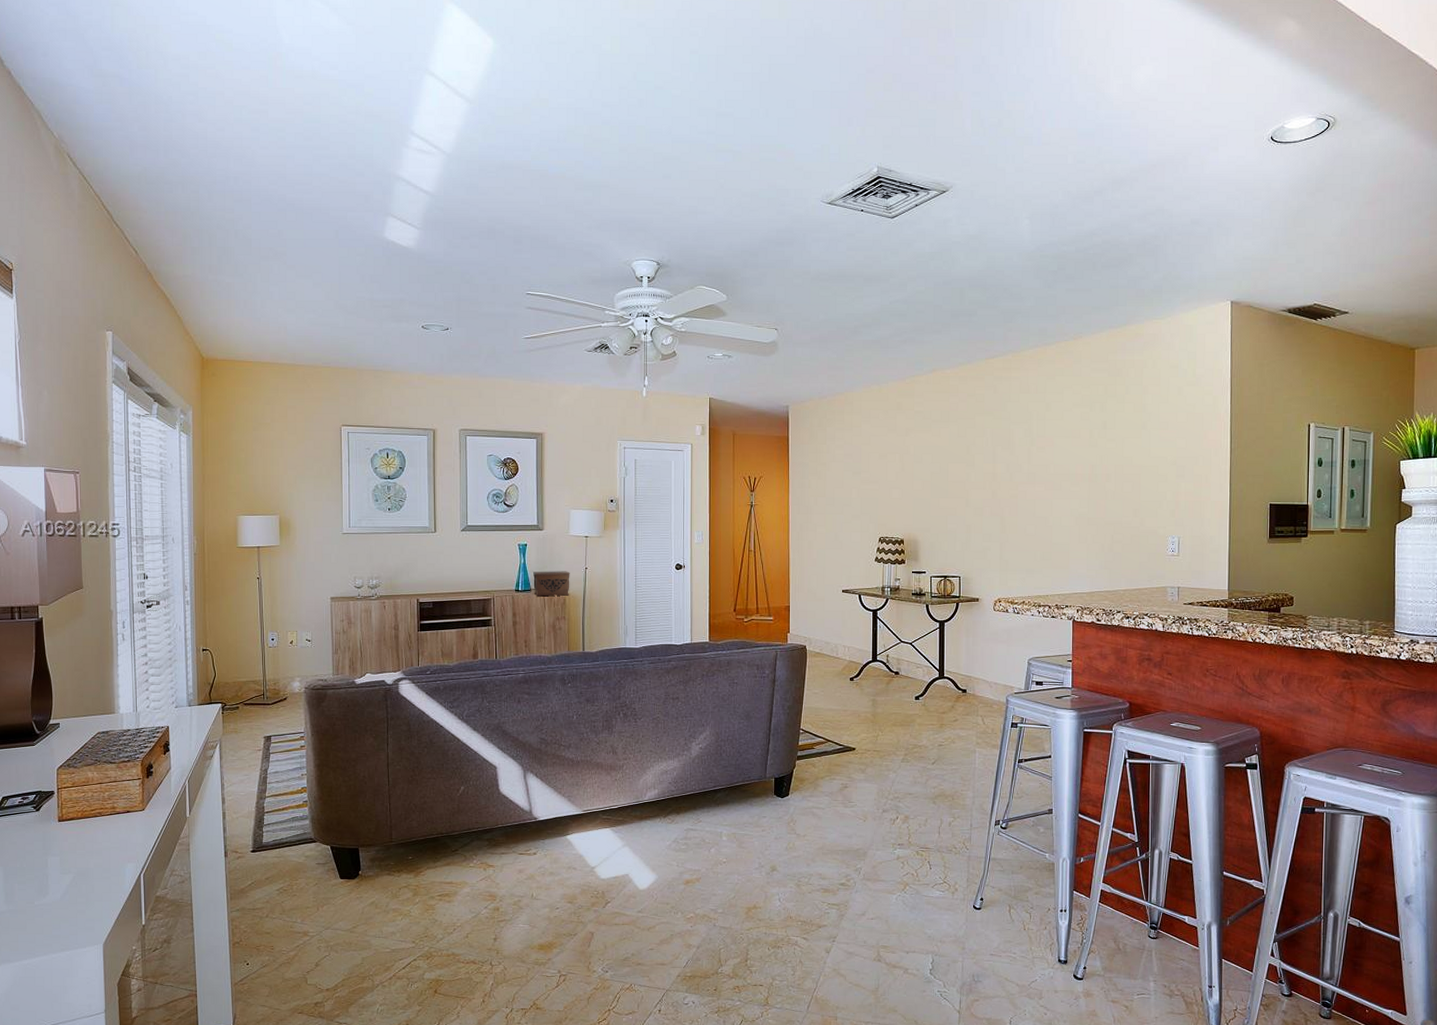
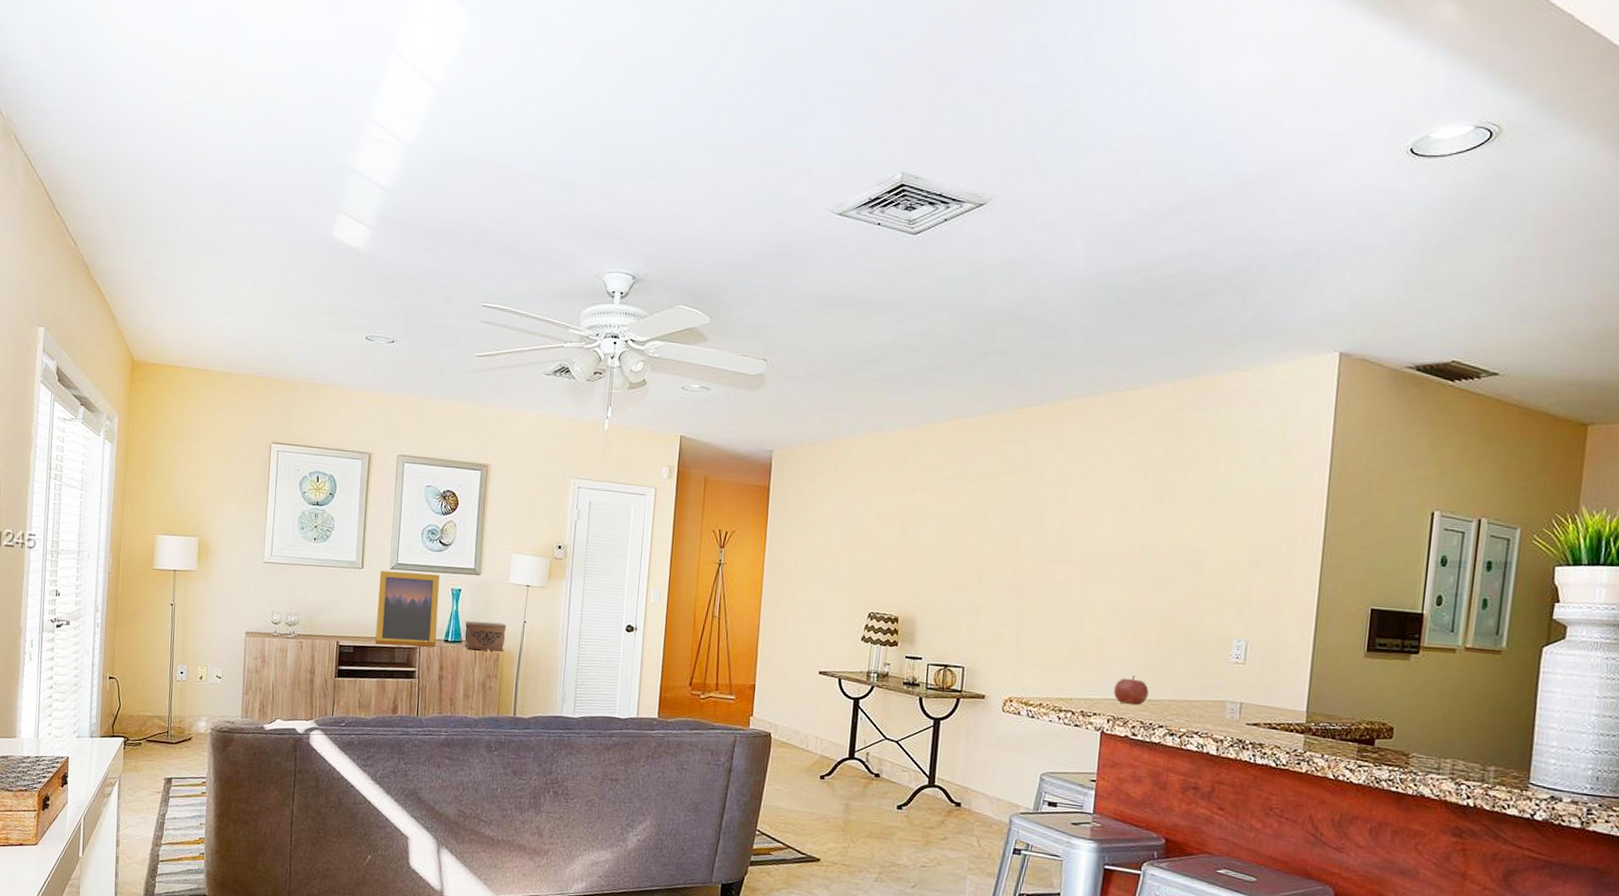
picture frame: none [452,532,507,599] -> present [375,570,440,648]
fruit: none [1080,572,1107,597] -> present [1113,675,1149,706]

